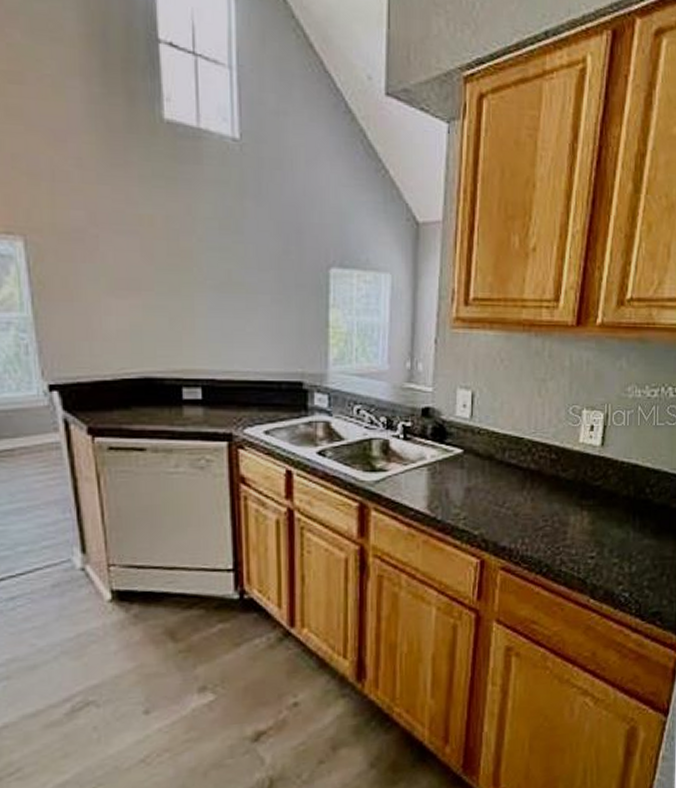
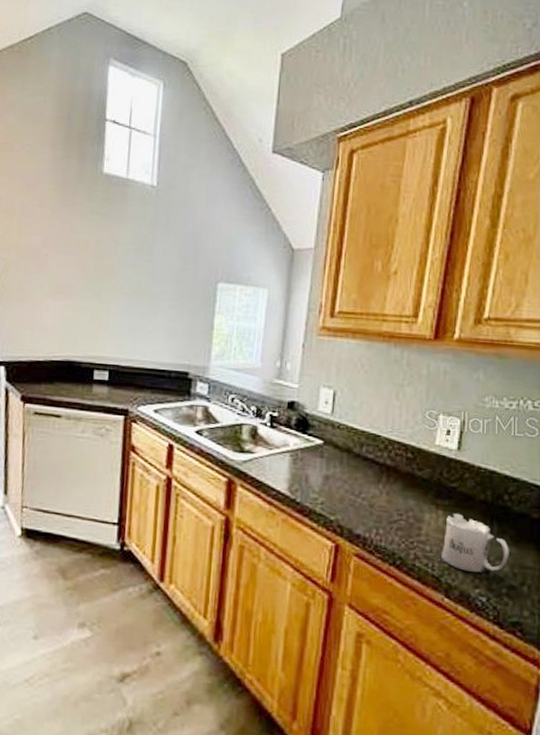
mug: none [587,513,650,570] -> present [442,514,509,572]

